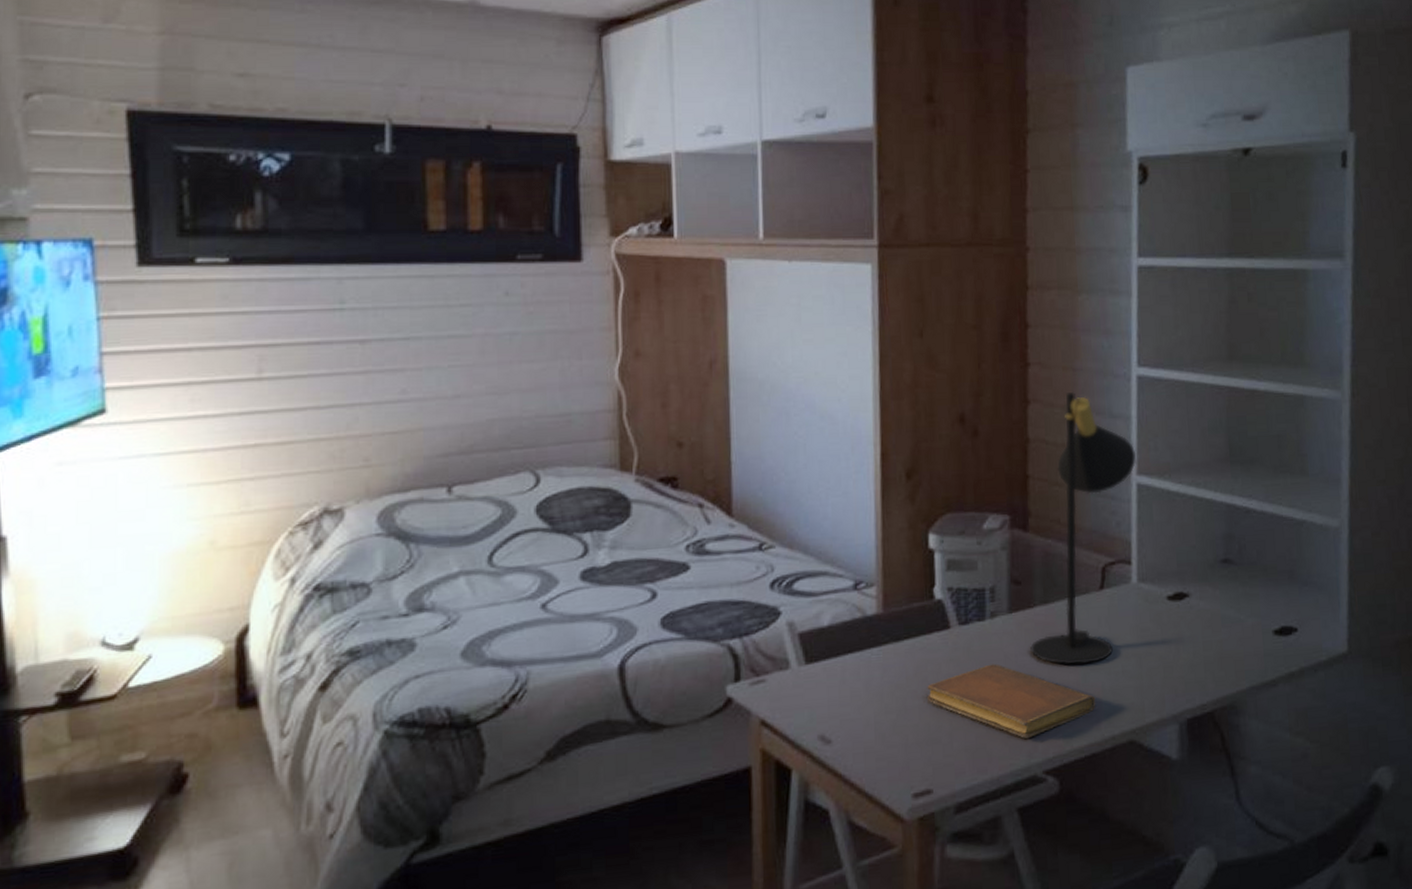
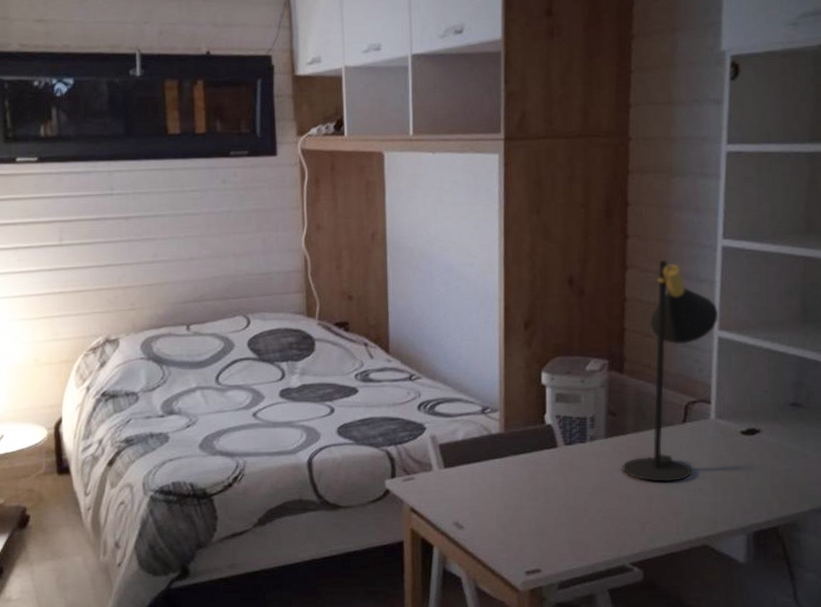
notebook: present [927,663,1096,738] -> none [538,477,676,536]

